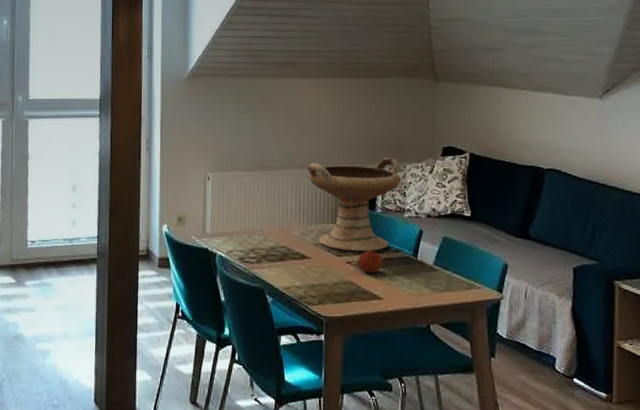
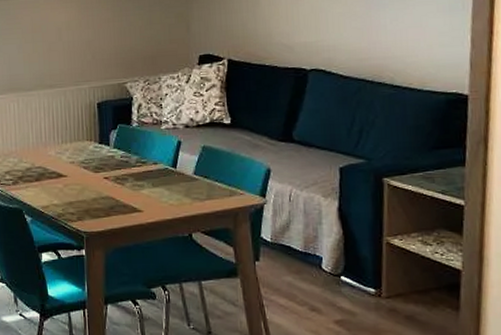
decorative bowl: present [307,157,402,252] -> none [59,70,157,167]
fruit: present [357,250,383,273] -> none [115,164,141,187]

